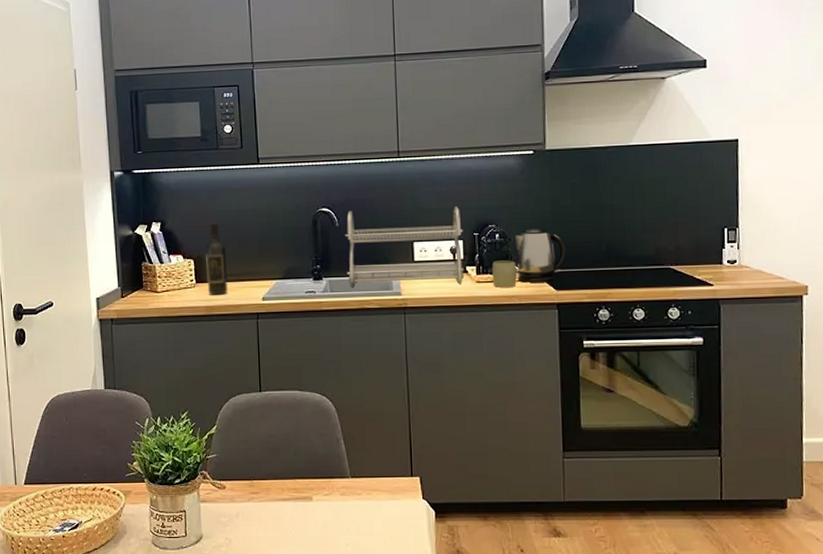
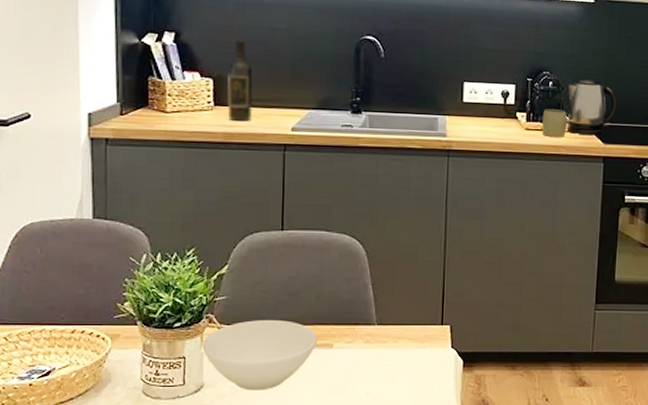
bowl: none [199,475,298,541] -> present [202,320,317,391]
dish rack: present [344,206,464,288] -> none [389,41,517,129]

